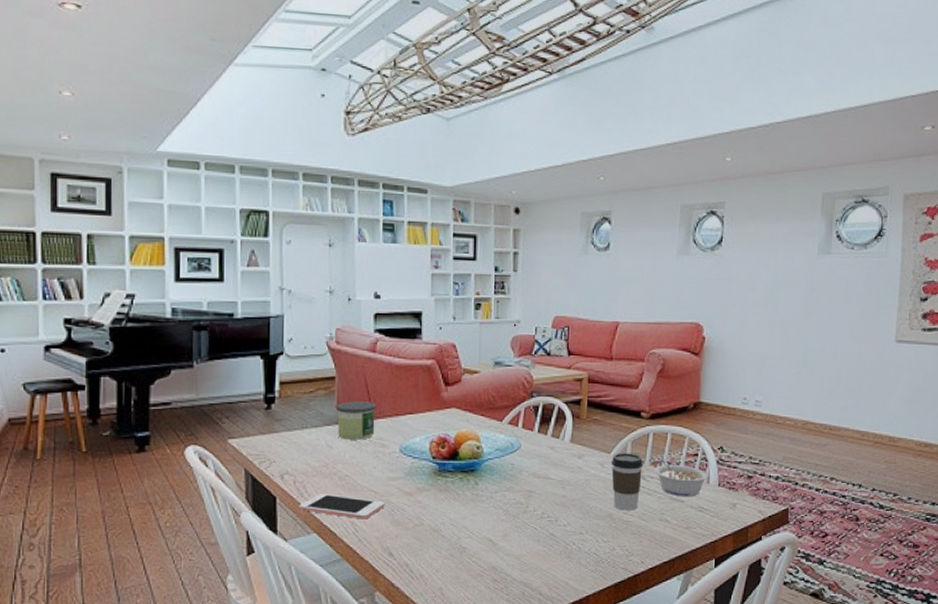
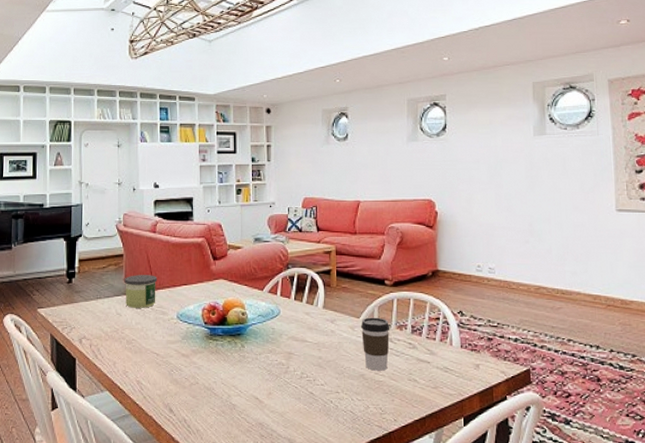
cell phone: present [299,494,385,519] -> none [94,356,165,379]
legume: present [655,457,709,497] -> none [401,321,451,358]

